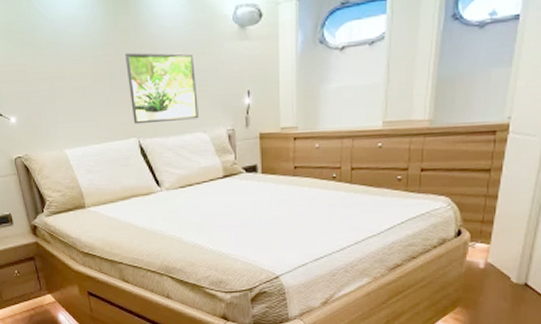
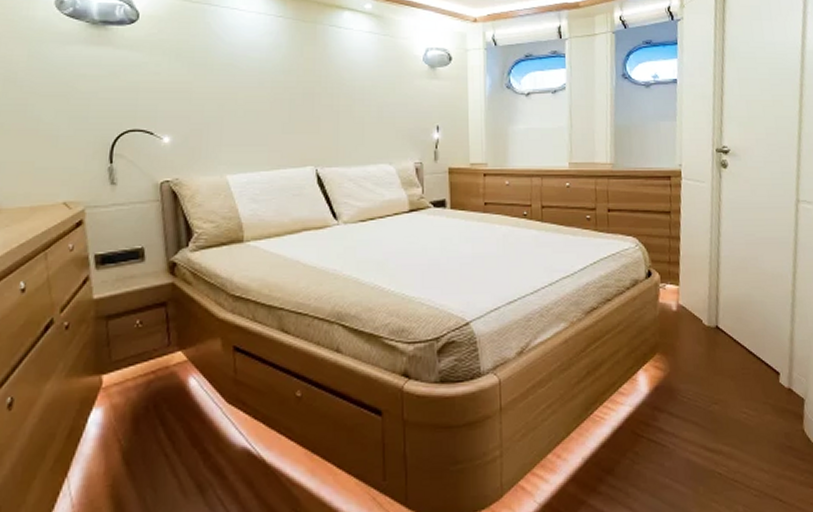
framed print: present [125,52,199,125] -> none [308,81,385,152]

